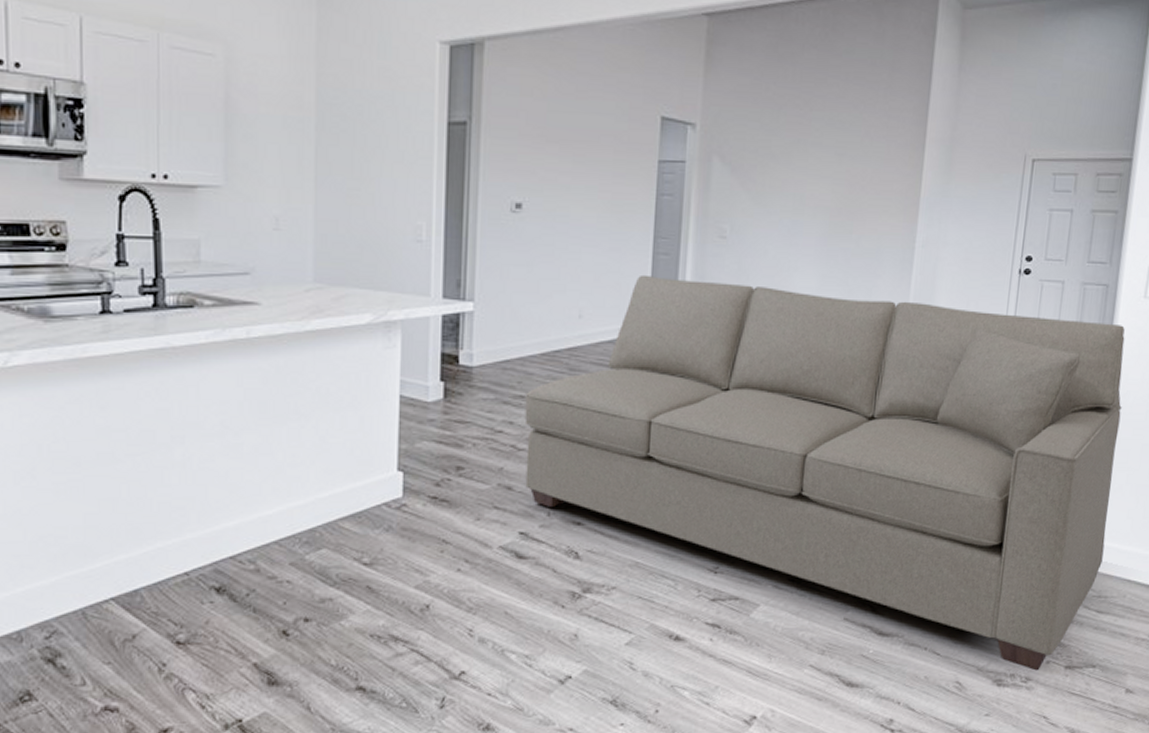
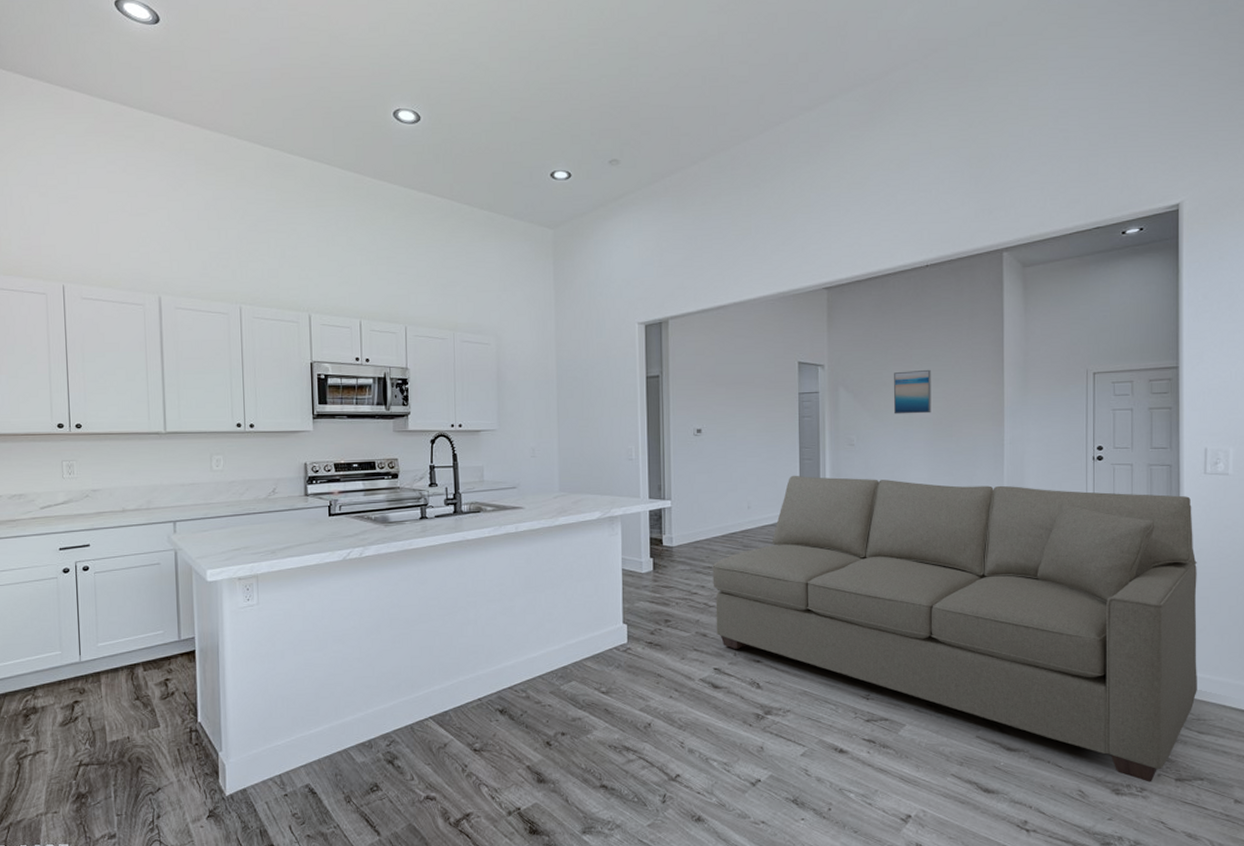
wall art: none [781,139,834,200] -> present [893,369,931,414]

